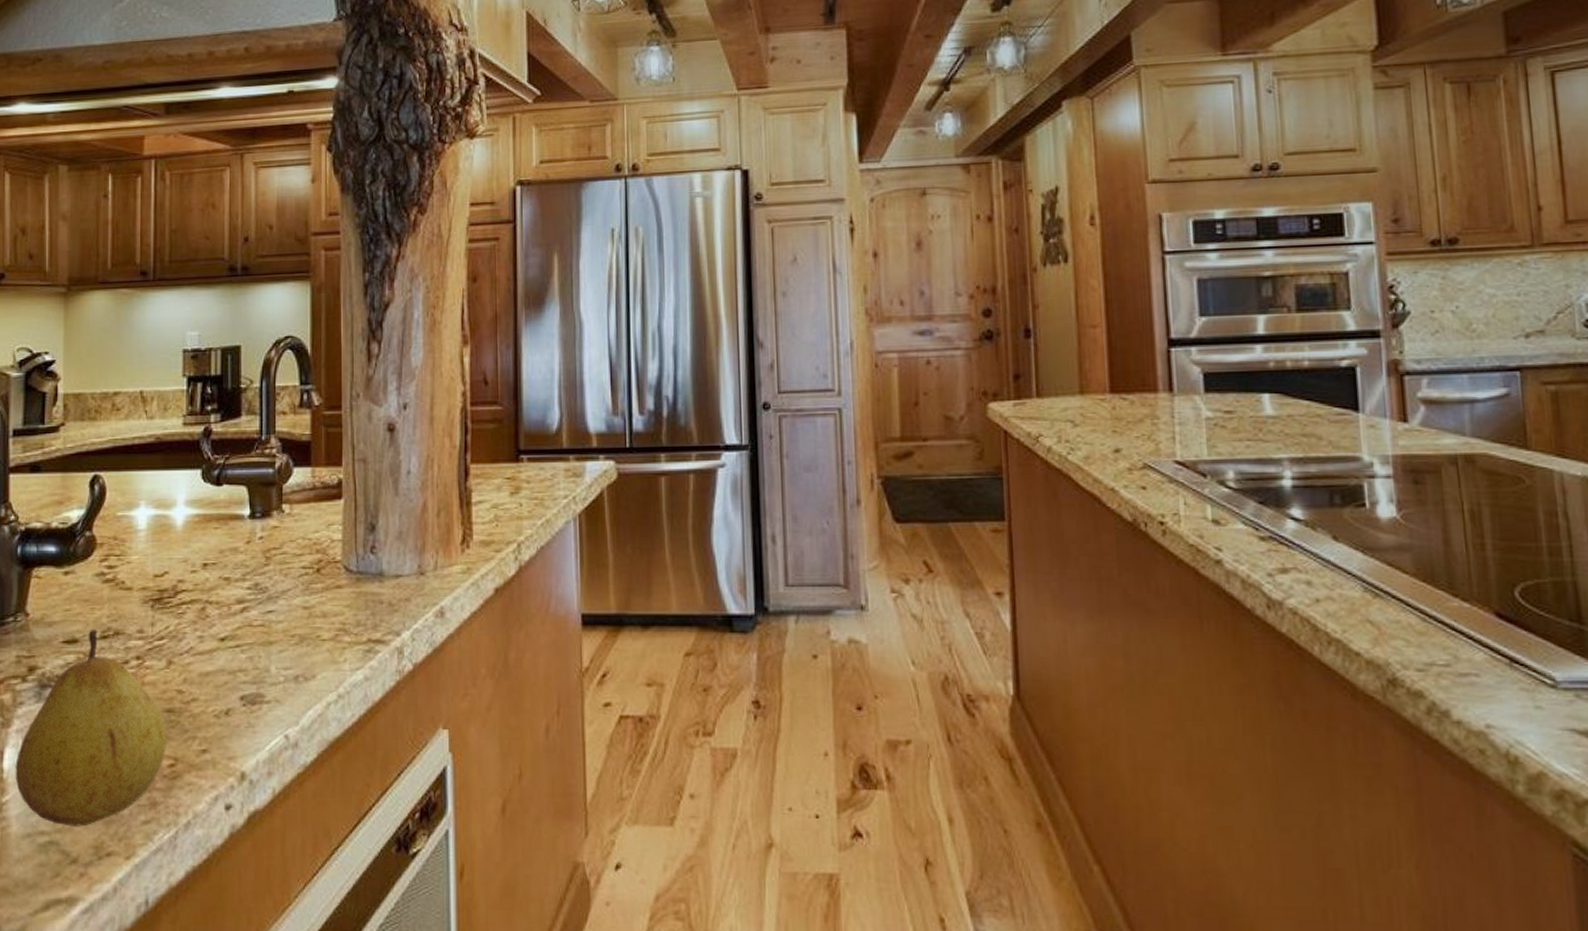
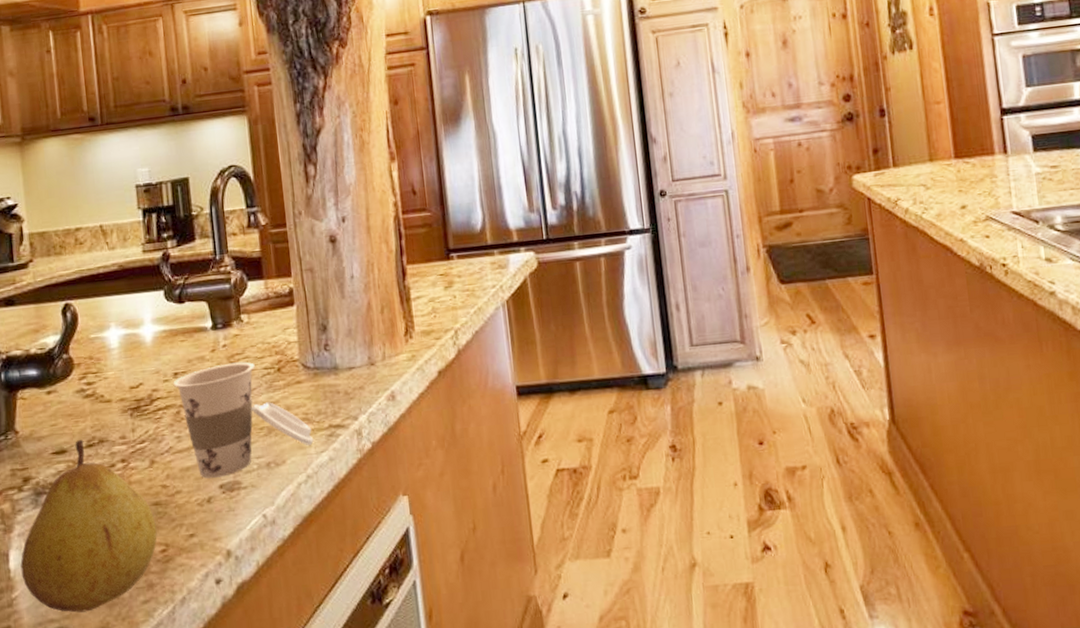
cup: none [201,558,349,687] -> present [173,361,314,479]

